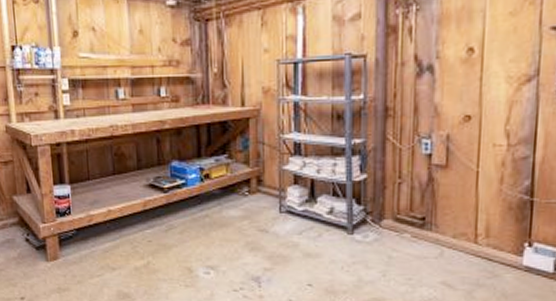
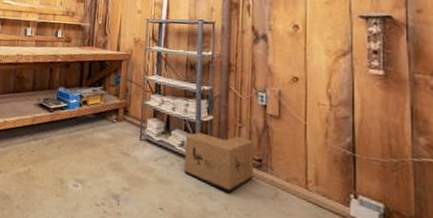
cardboard box: none [334,194,417,258] -> present [184,132,255,193]

